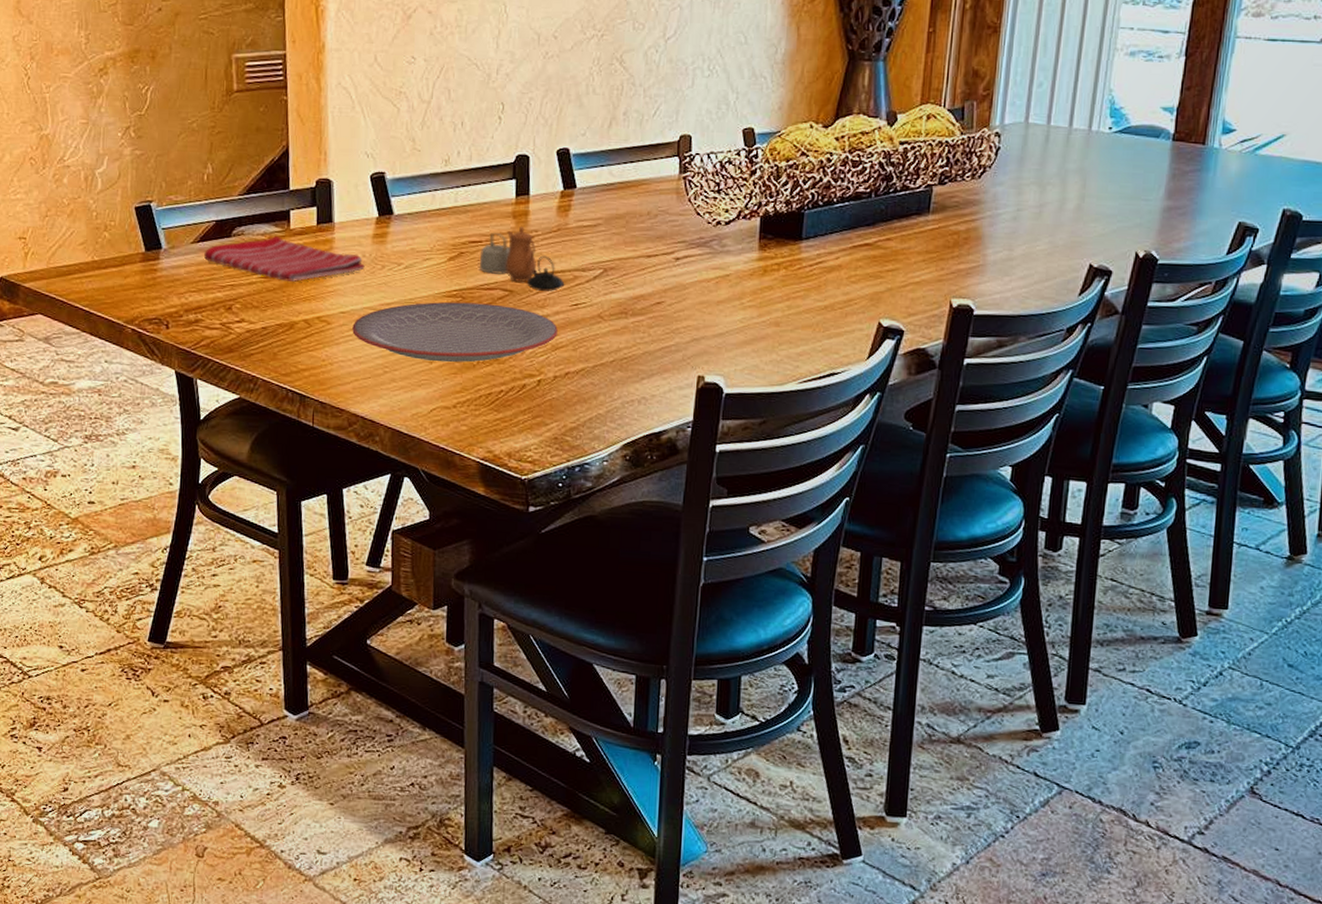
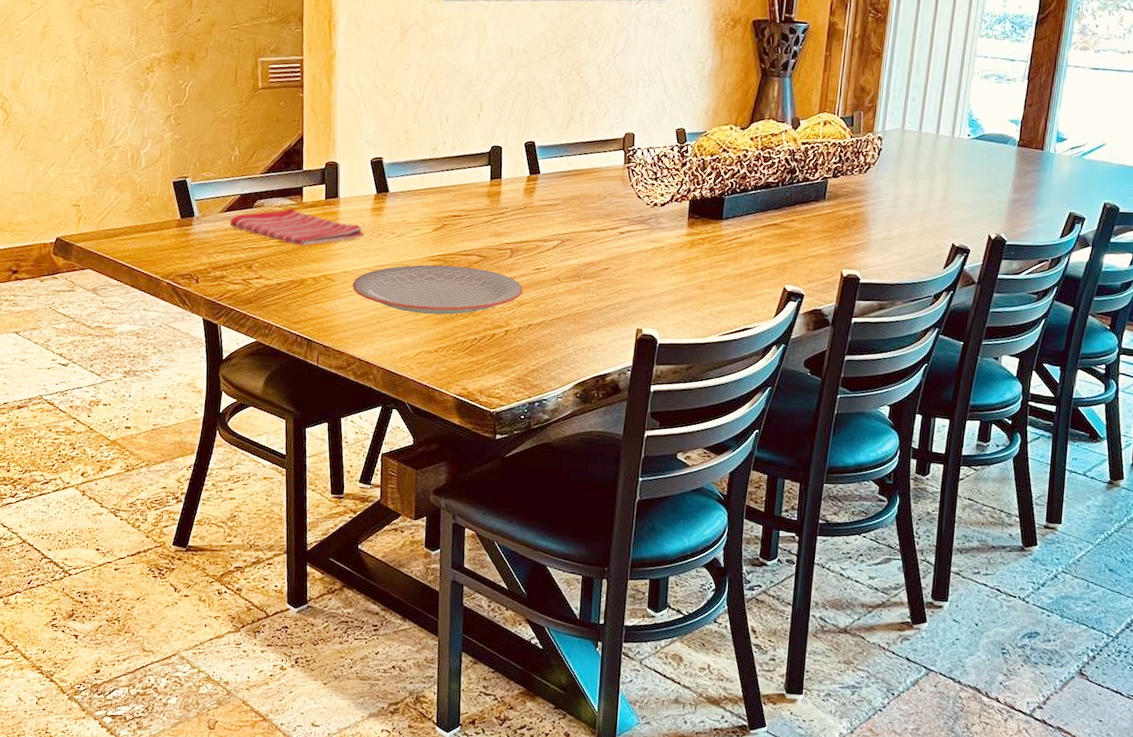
teapot: present [480,226,565,292] -> none [460,204,529,258]

